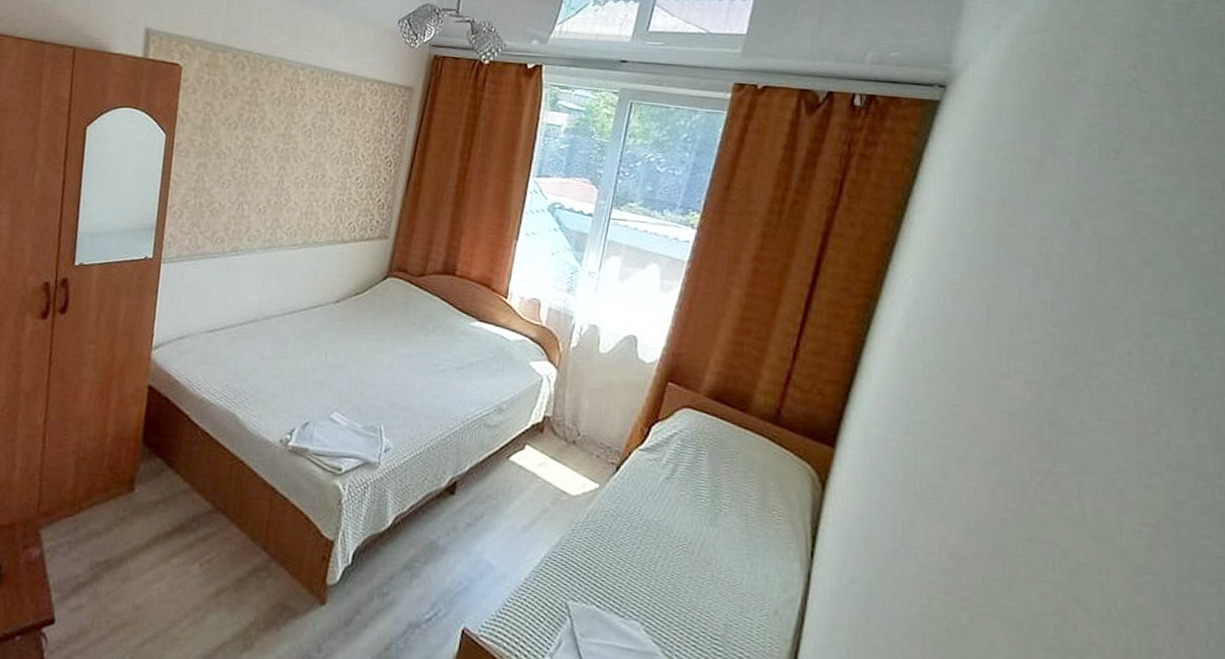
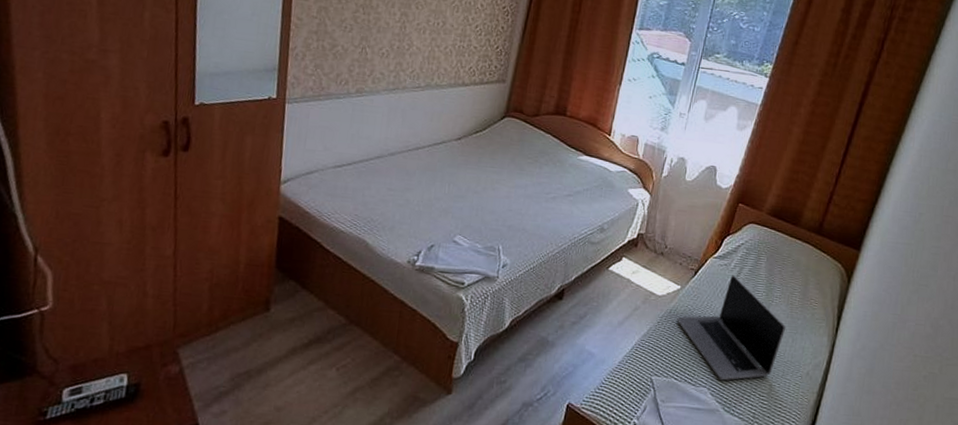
laptop: none [596,473,742,614] -> present [677,275,786,381]

